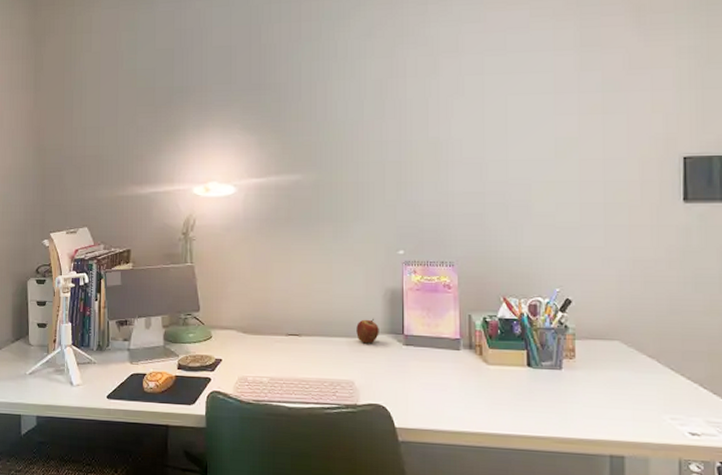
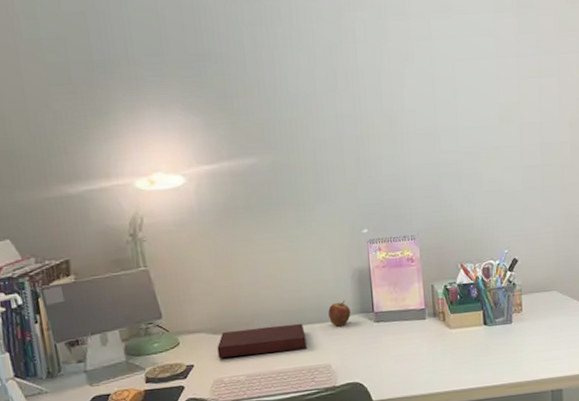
notebook: none [245,333,331,361] -> present [217,323,307,358]

